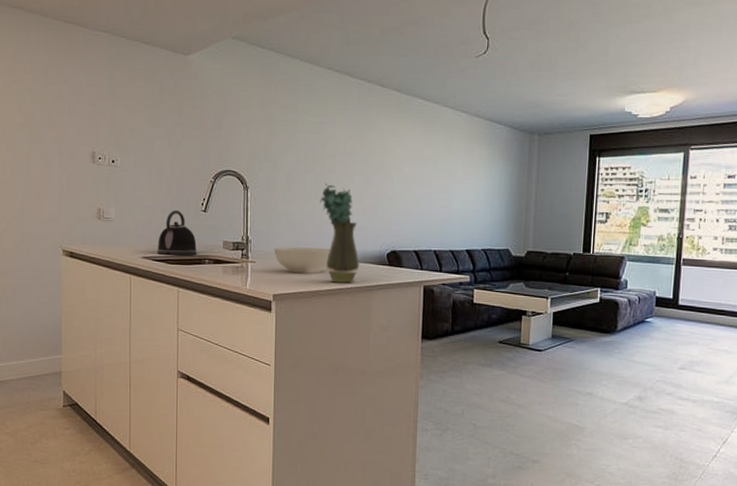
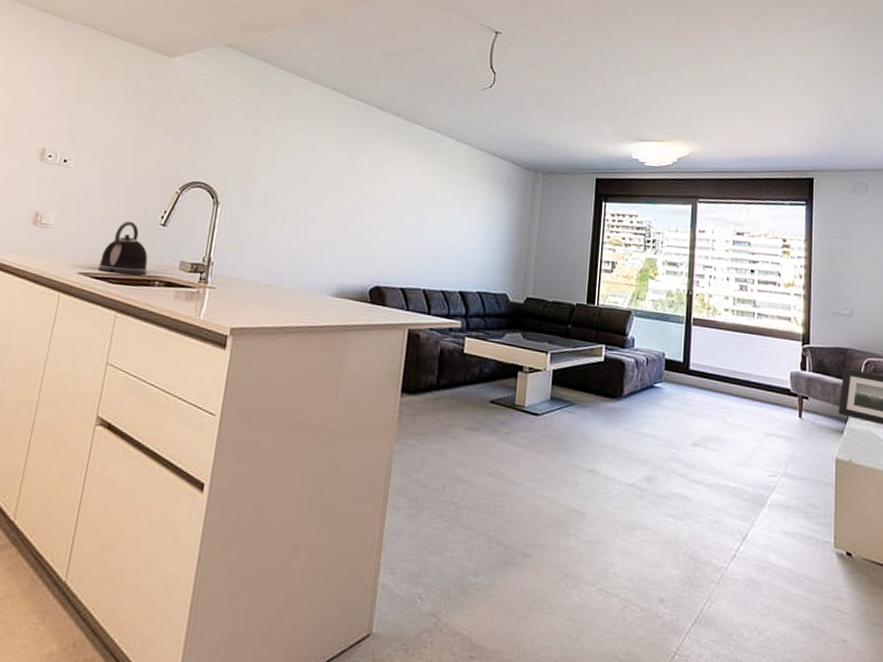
bowl: present [274,246,330,273] -> none [238,272,305,306]
vase: present [320,183,360,284] -> none [297,205,340,321]

